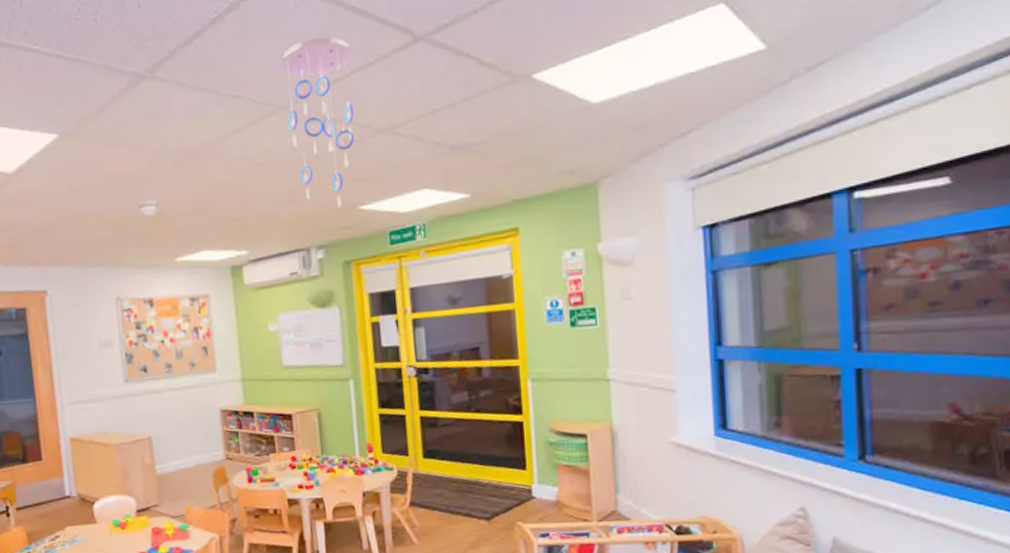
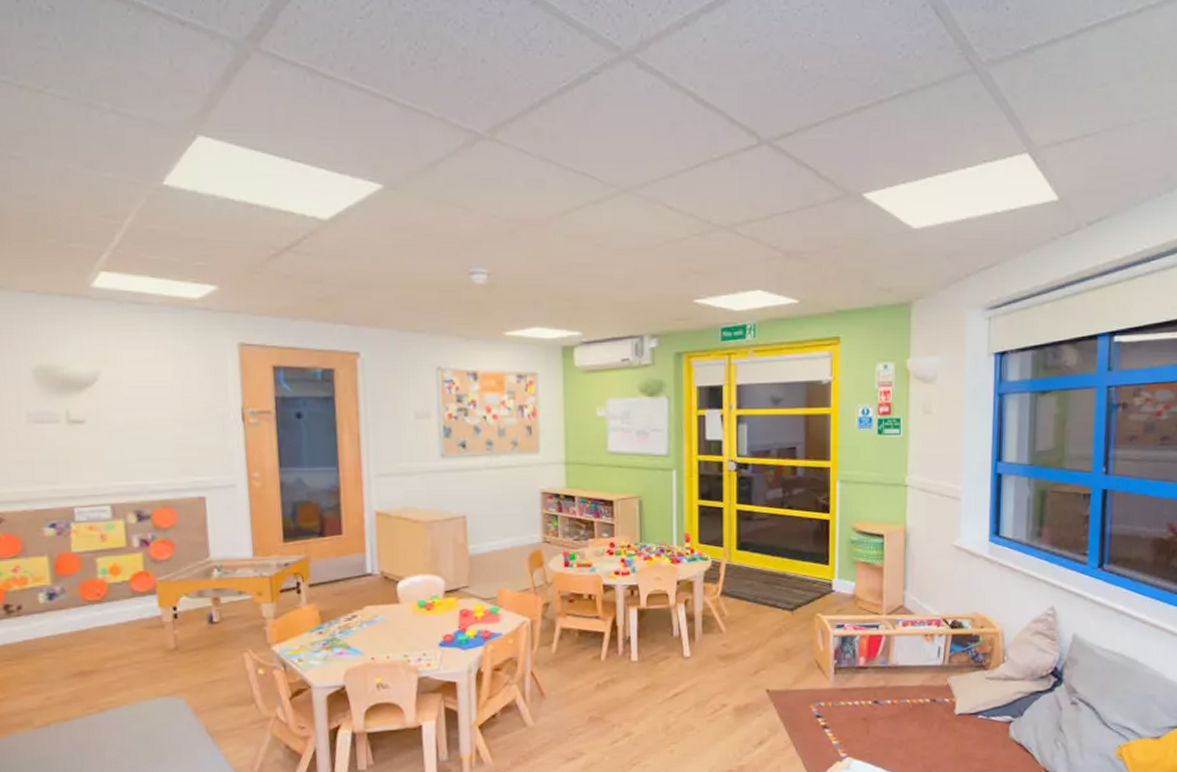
ceiling mobile: present [279,37,354,208] -> none [626,126,700,299]

